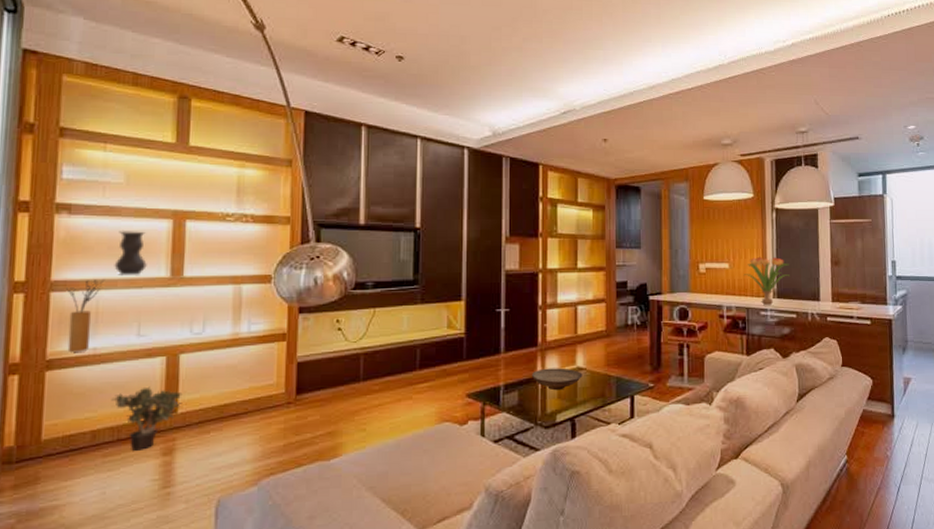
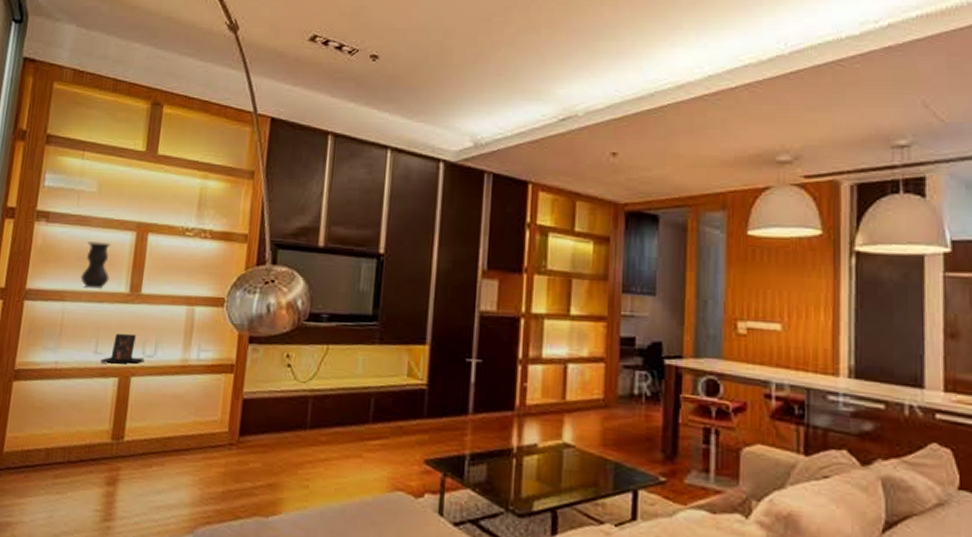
vase: present [66,280,105,353] -> none [33,290,72,365]
potted plant: present [111,386,183,451] -> none [66,408,130,476]
photo frame: none [144,314,193,344] -> present [100,333,145,365]
decorative bowl: present [531,368,583,391] -> none [504,439,570,471]
flower arrangement: present [743,256,790,306] -> none [803,317,875,389]

